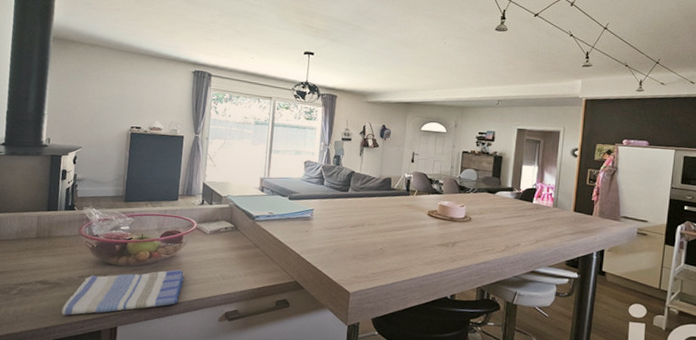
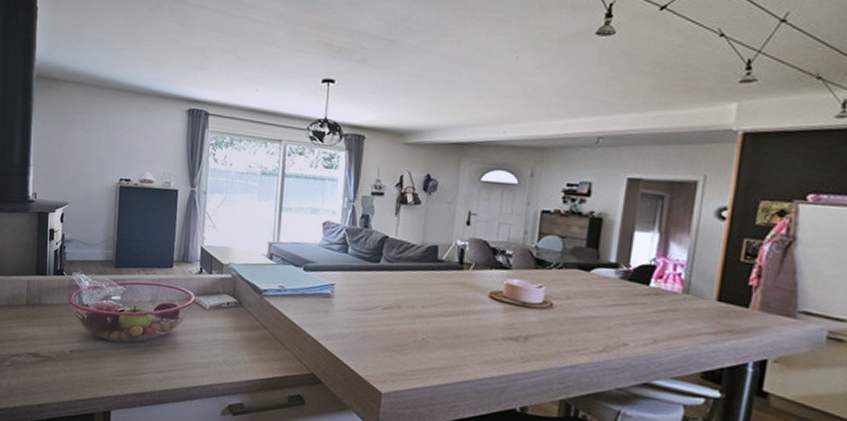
dish towel: present [62,269,185,316] -> none [54,349,182,394]

